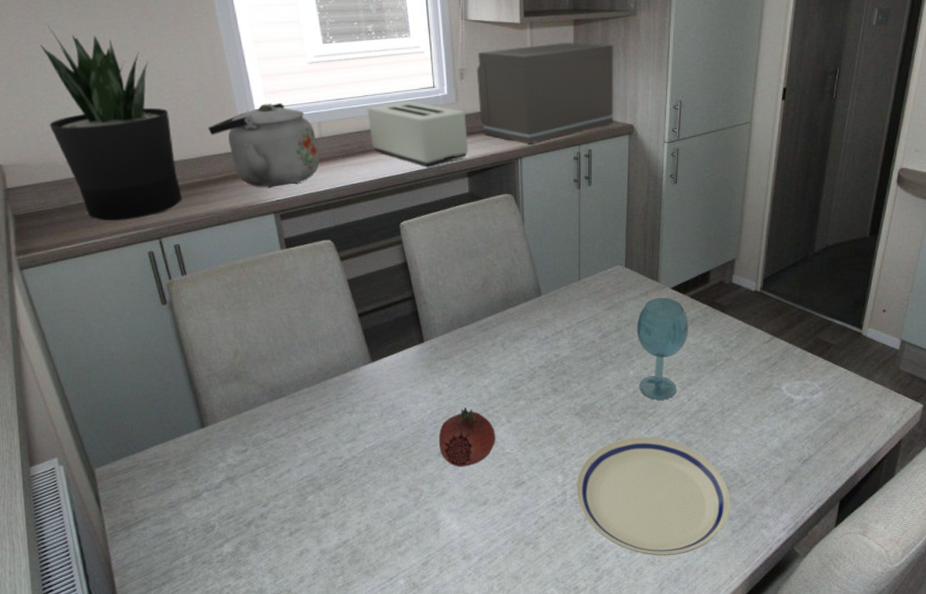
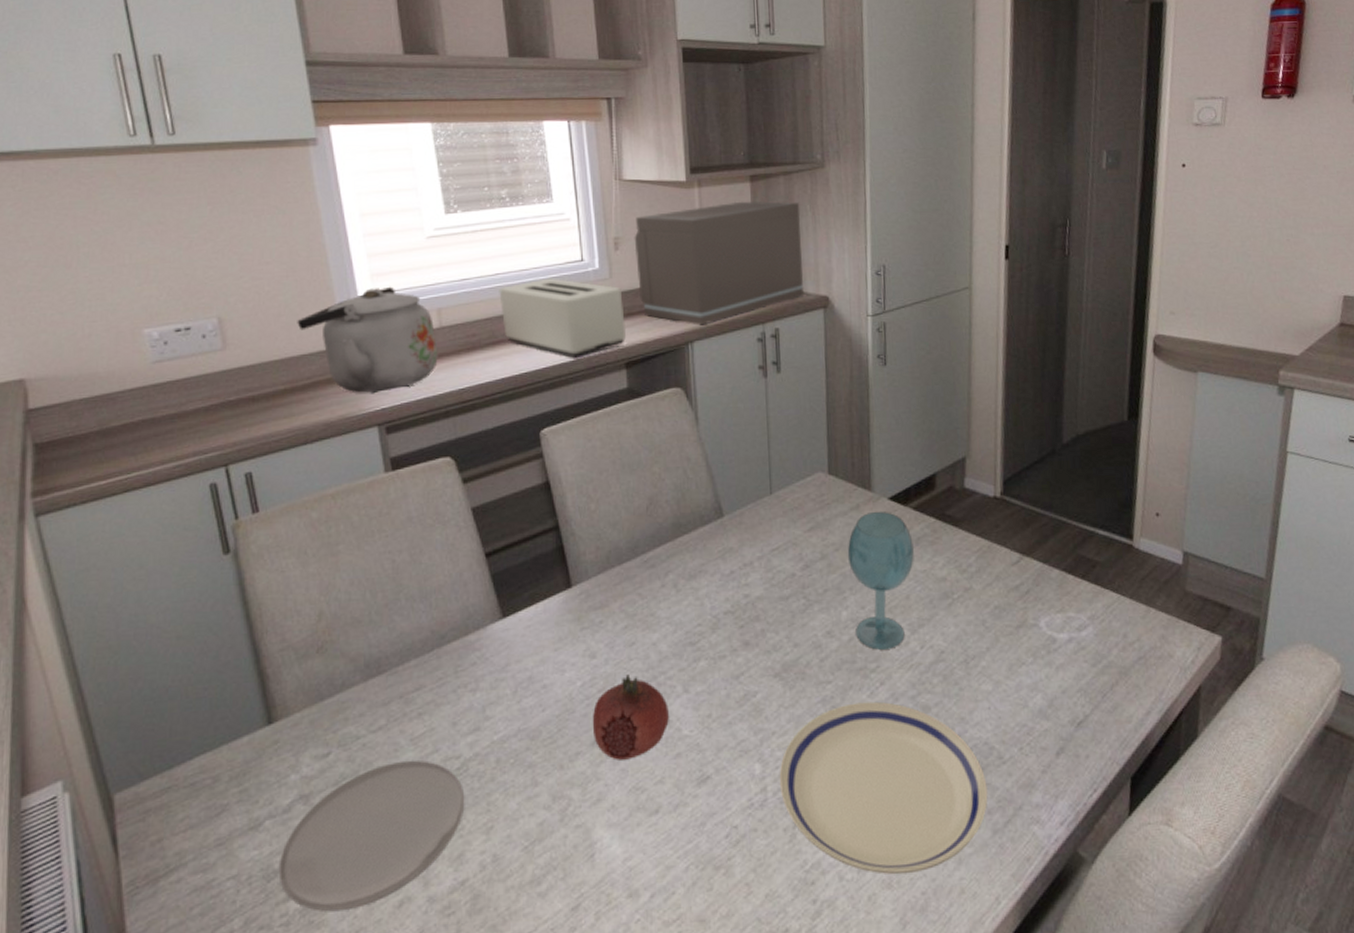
planter: present [40,26,182,220] -> none [89,205,259,445]
plate: none [214,458,346,555] -> present [278,760,465,912]

